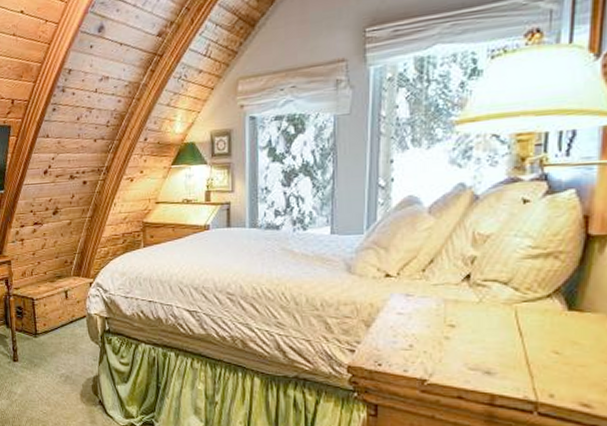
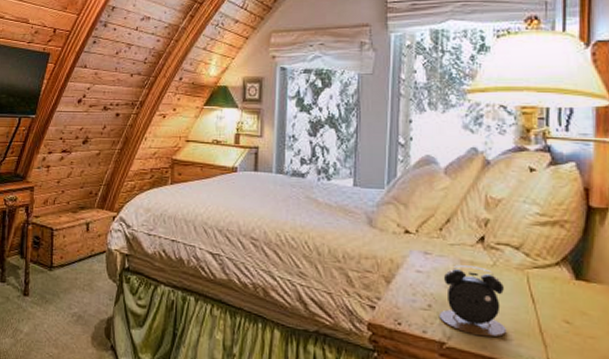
alarm clock: none [420,304,492,372] -> present [438,265,508,338]

